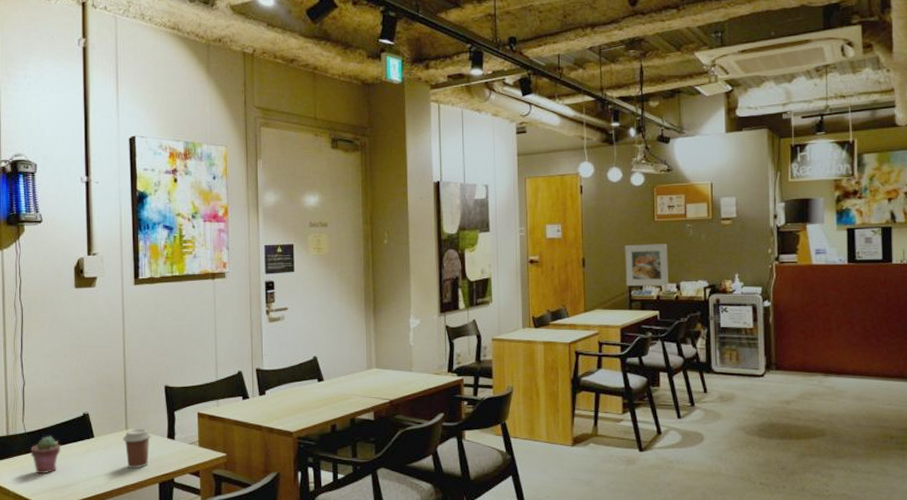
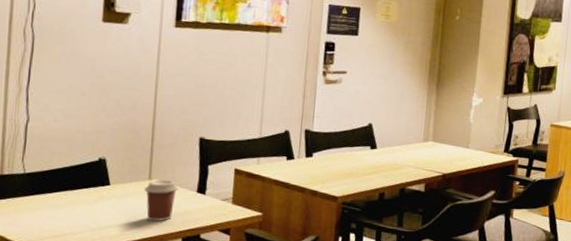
potted succulent: present [30,436,60,474] -> none [29,179,67,220]

